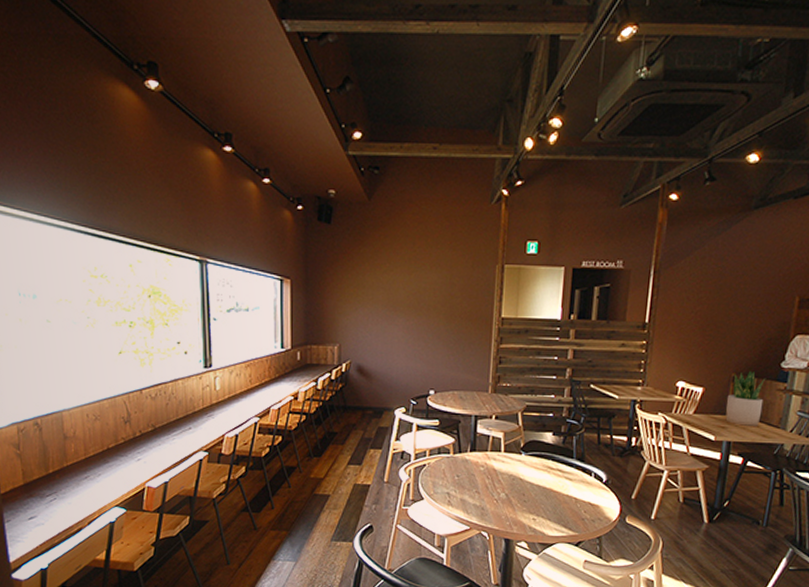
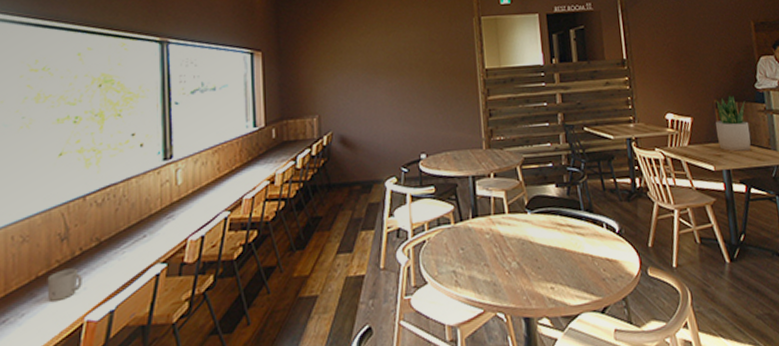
mug: none [116,445,143,468] -> present [47,268,82,301]

